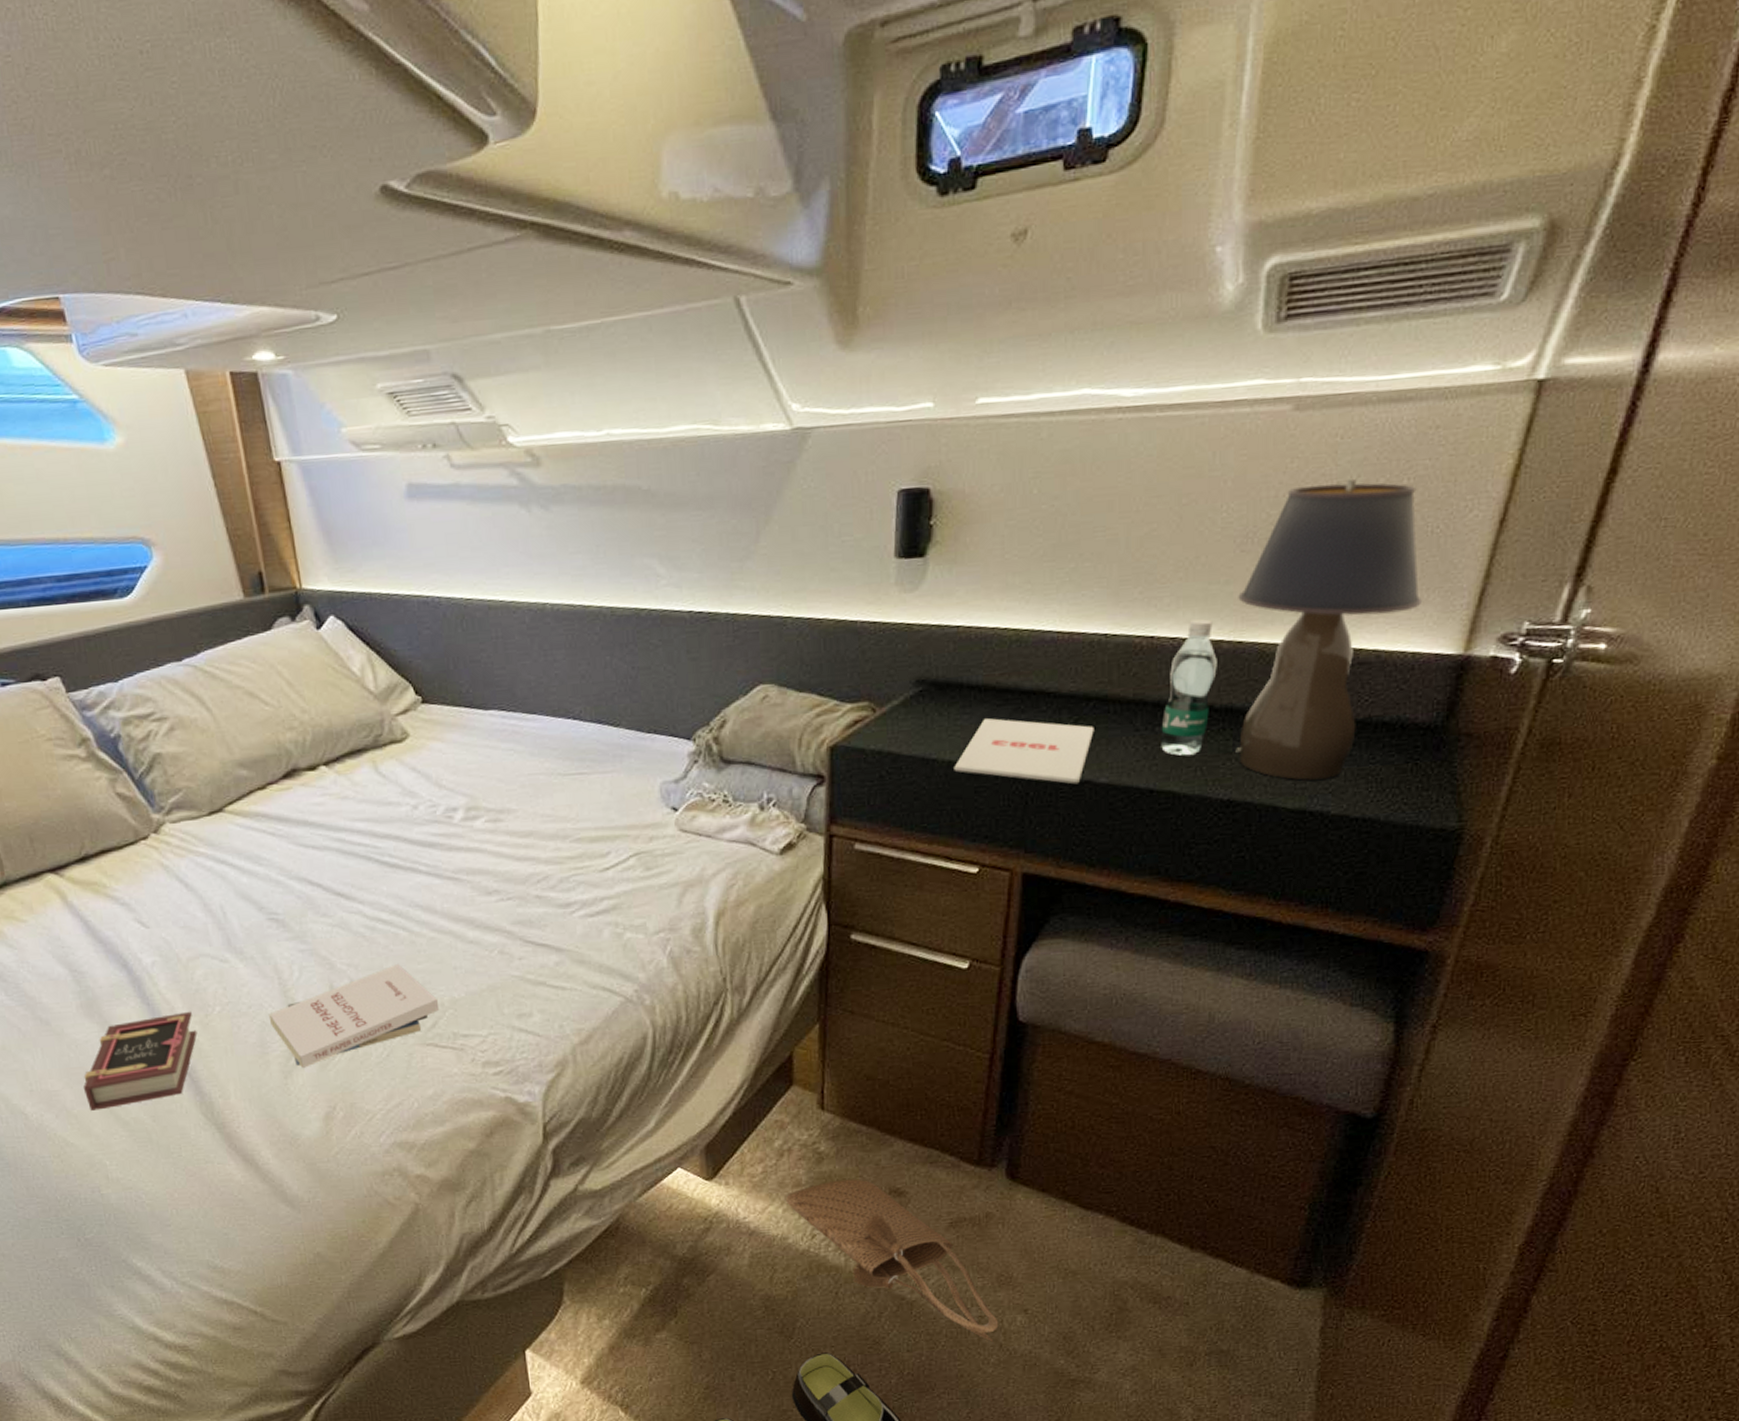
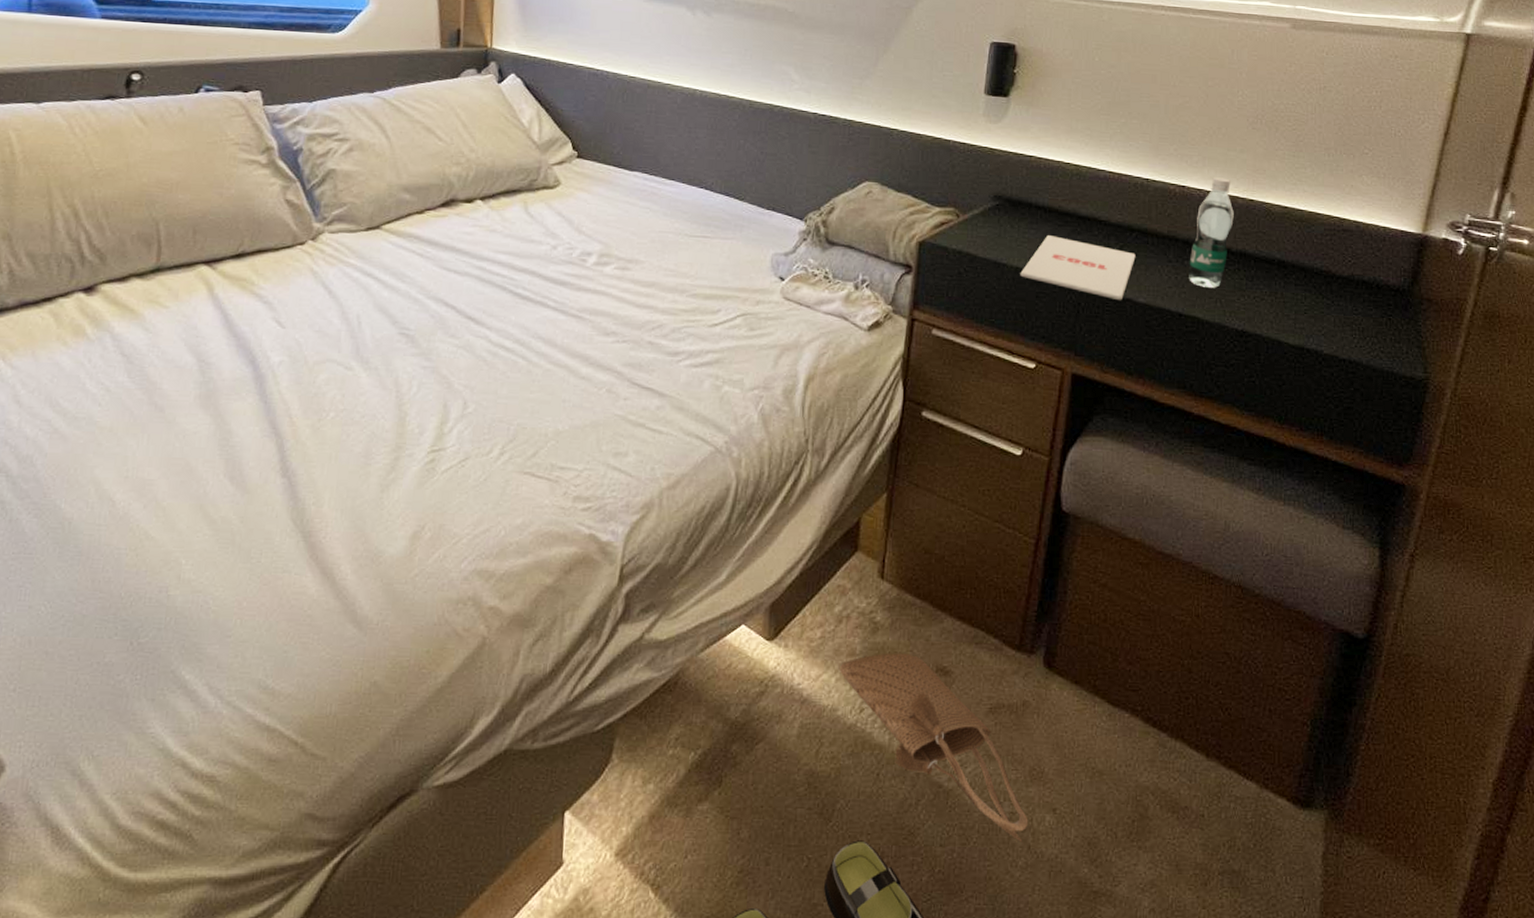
book: present [83,1011,198,1111] -> none [179,414,307,505]
books: present [268,964,440,1068] -> none [379,391,543,483]
table lamp: present [1236,478,1423,781] -> none [1248,85,1390,323]

